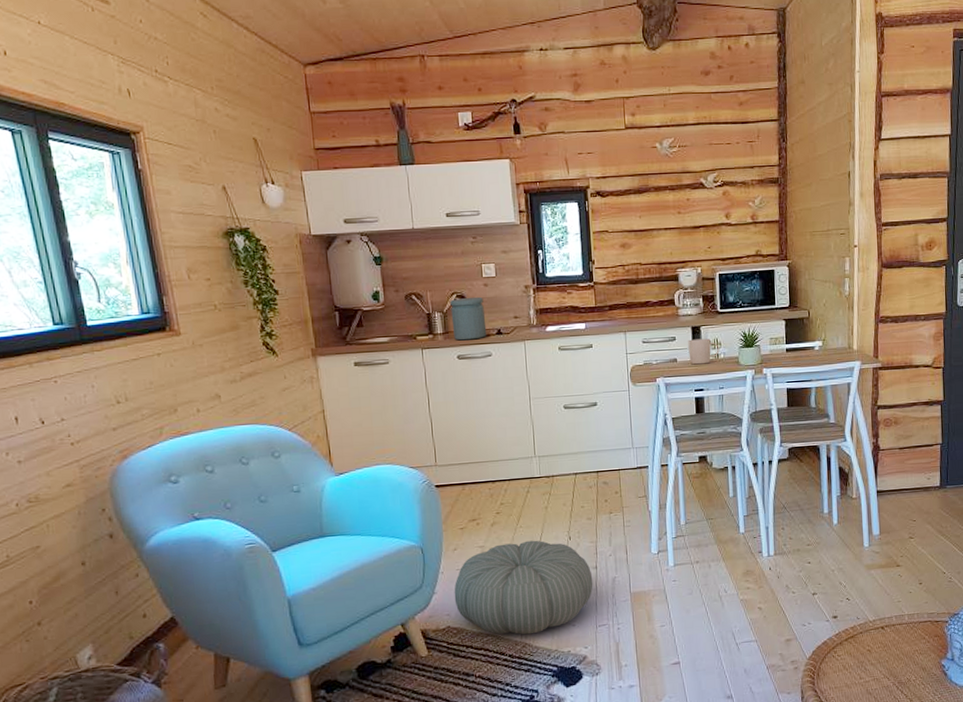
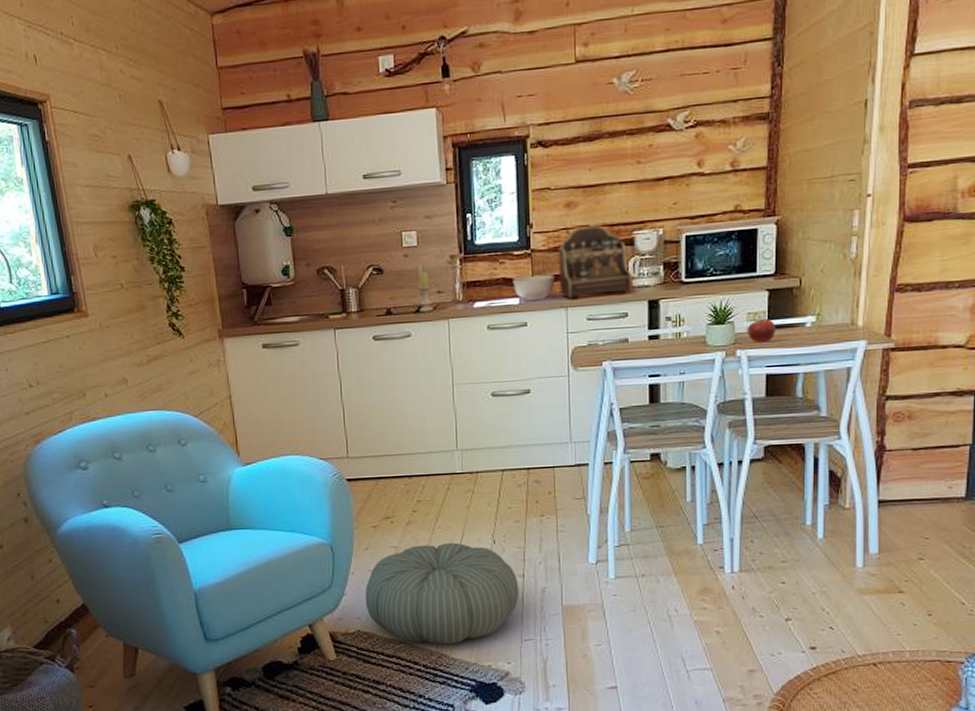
jar: present [450,296,487,341] -> none [366,269,406,320]
candle: none [492,293,513,335] -> present [412,264,436,312]
bowl: none [579,303,615,327] -> present [513,274,555,302]
spice rack: none [617,263,678,326] -> present [559,225,632,300]
mug: present [688,338,719,365] -> none [643,314,682,346]
fruit: none [770,343,792,363] -> present [746,319,775,343]

